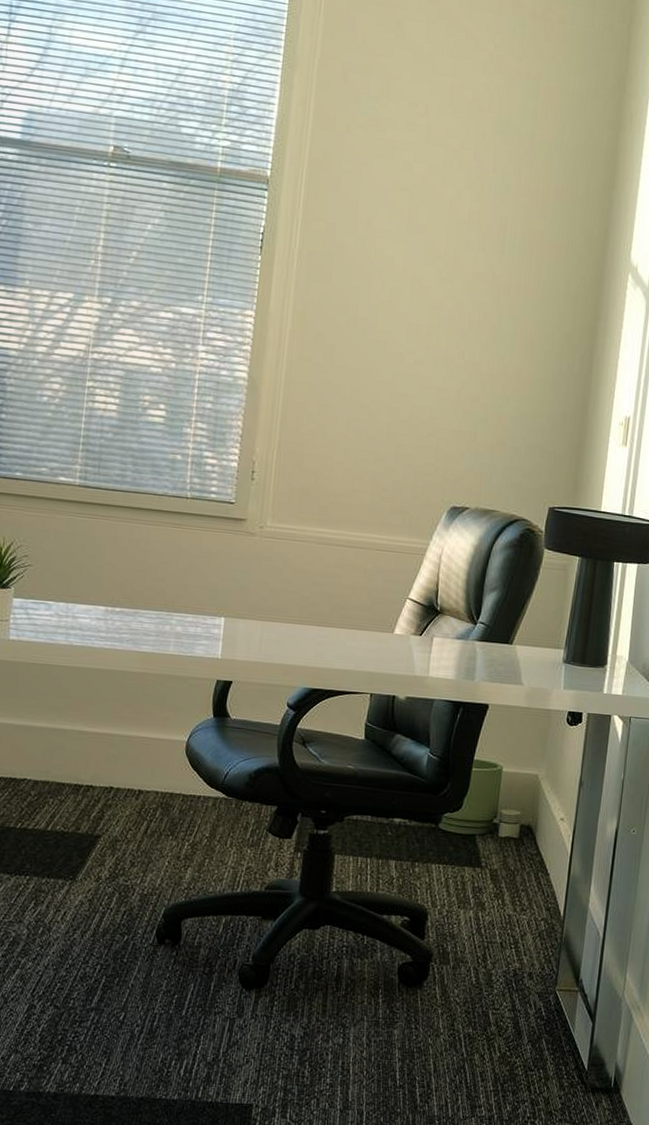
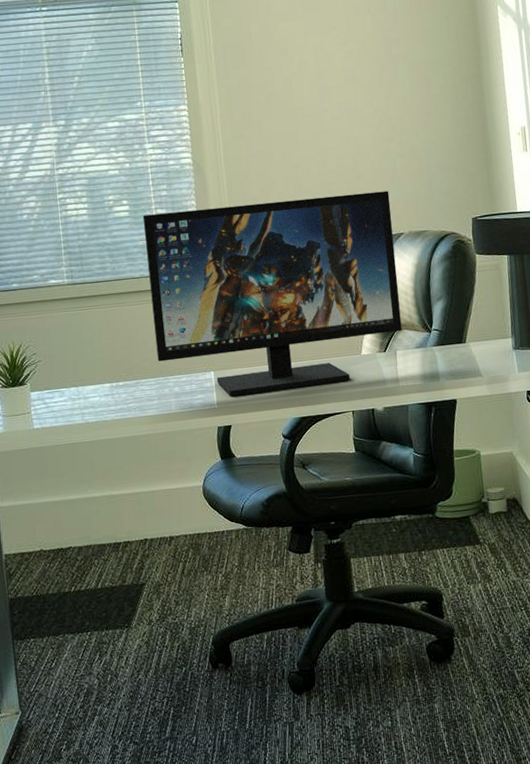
computer monitor: none [164,426,463,659] -> present [142,190,402,397]

